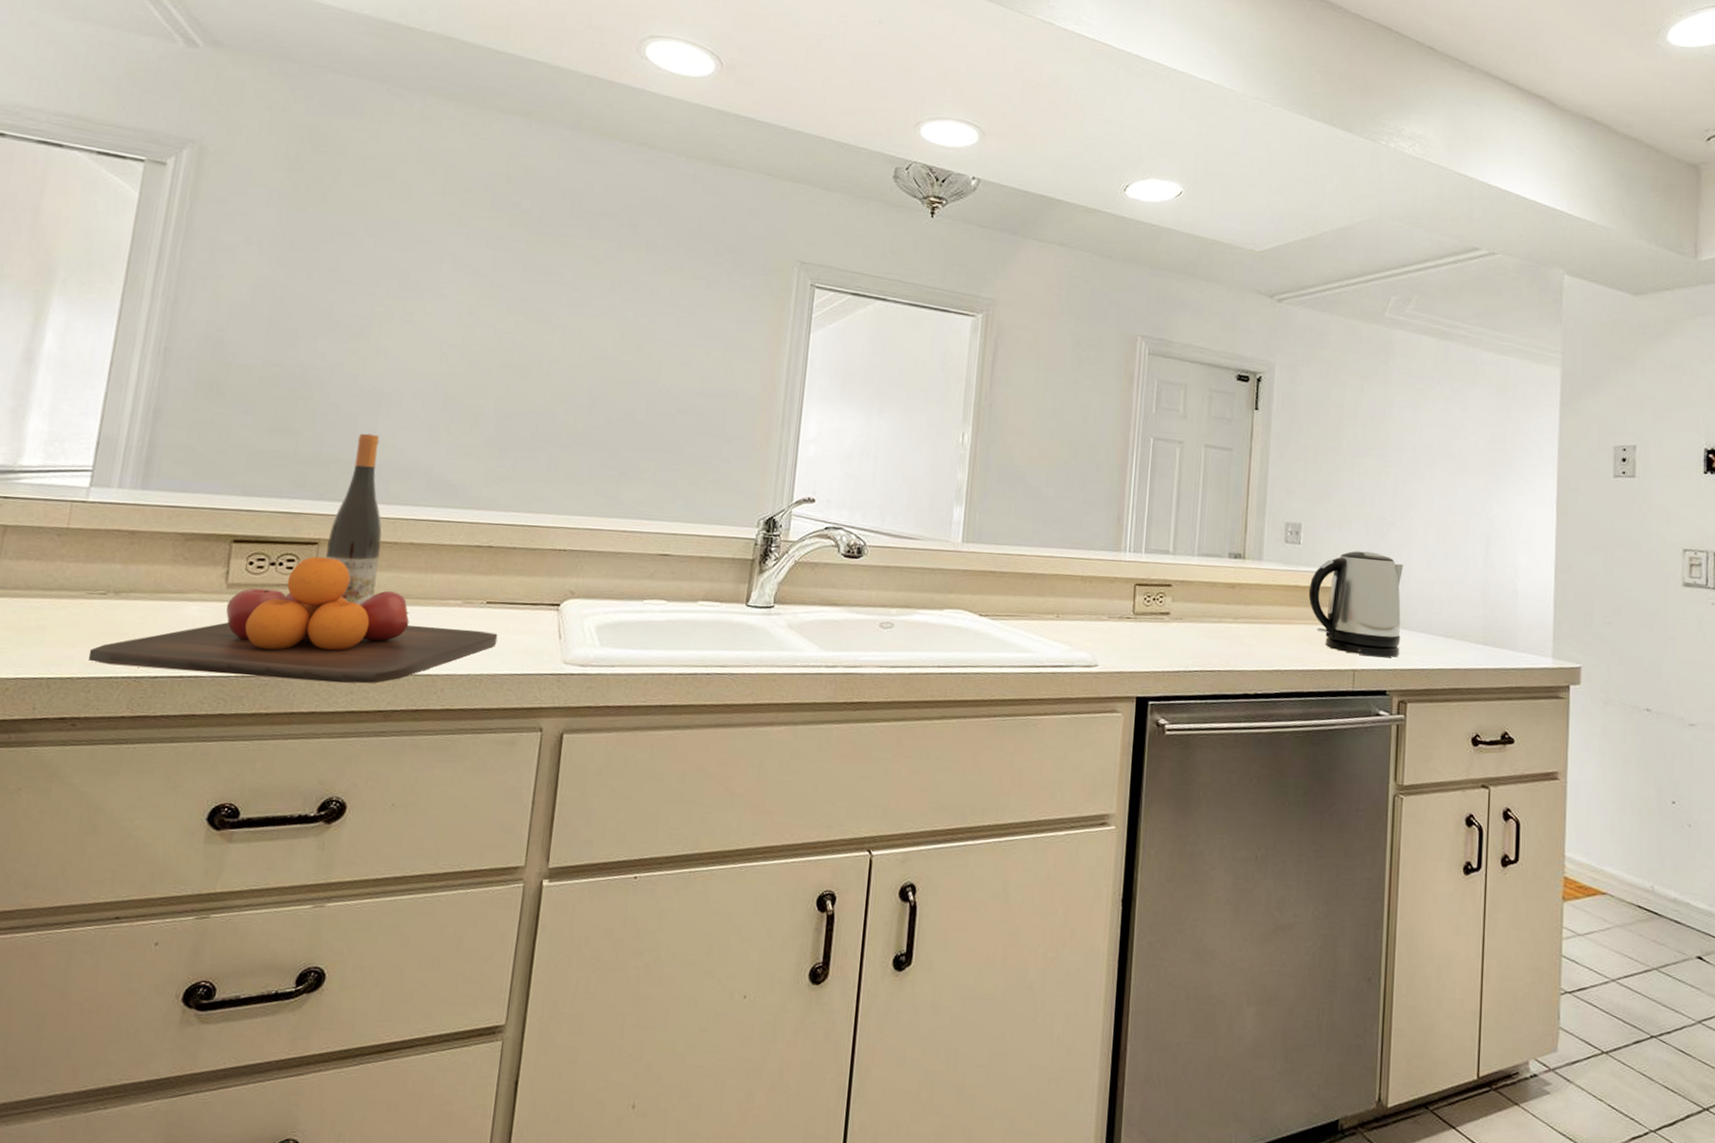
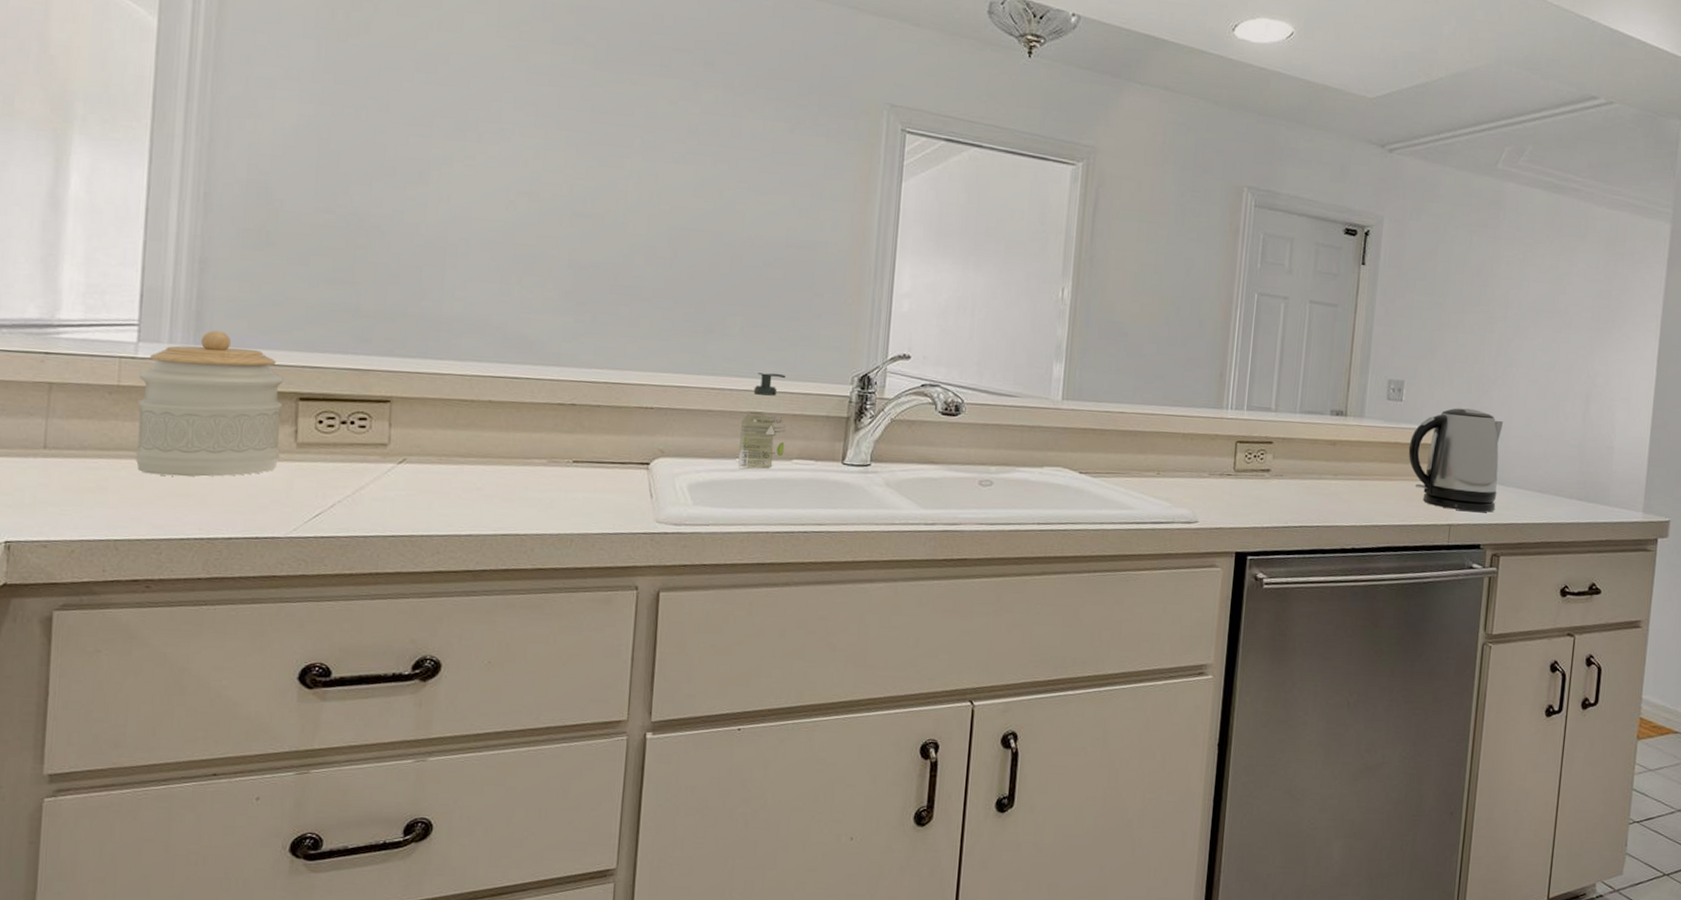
jar: none [75,476,221,617] -> present [135,330,284,477]
chopping board: present [88,556,498,684] -> none [156,415,587,544]
wine bottle: present [325,433,382,605] -> none [399,285,458,464]
soap dispenser: none [645,515,694,612] -> present [738,372,785,471]

